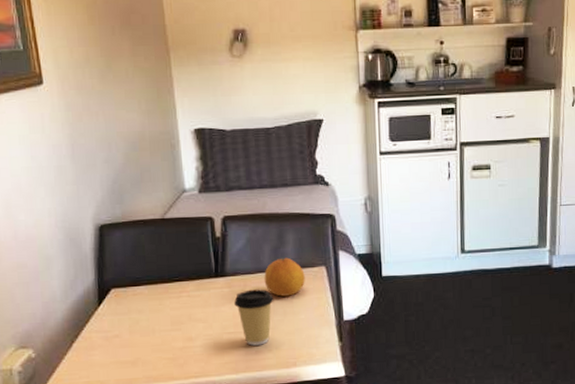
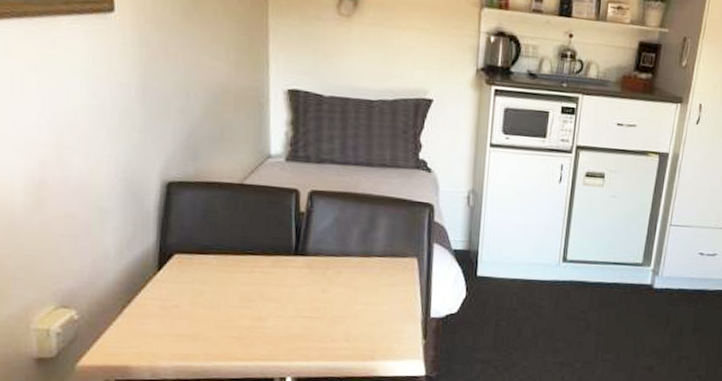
coffee cup: present [233,289,274,346] -> none [312,273,358,334]
fruit: present [264,257,305,297] -> none [349,243,394,285]

